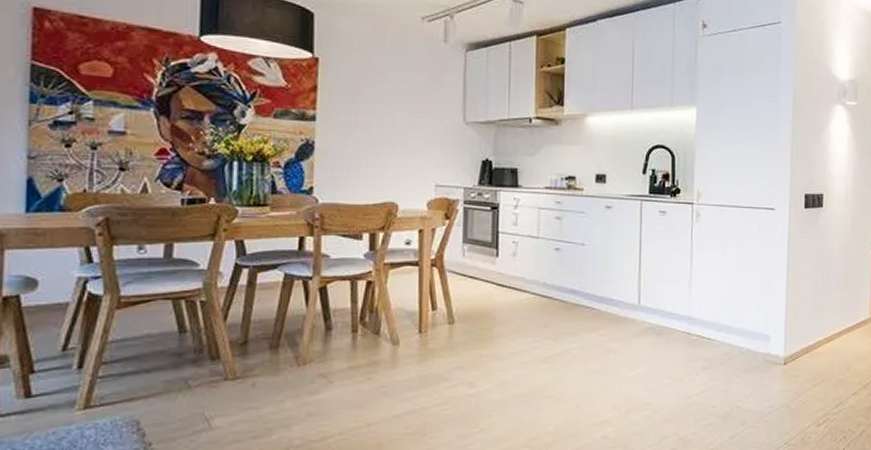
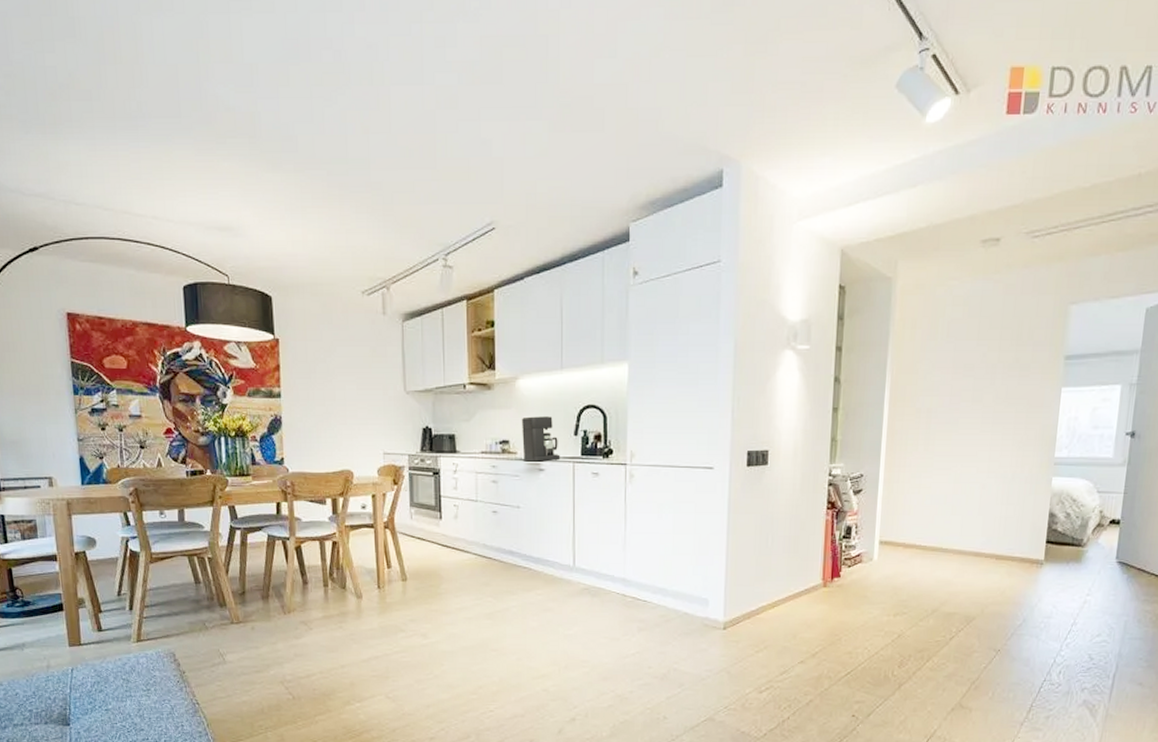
coffee maker: none [589,153,628,199] -> present [521,416,561,462]

